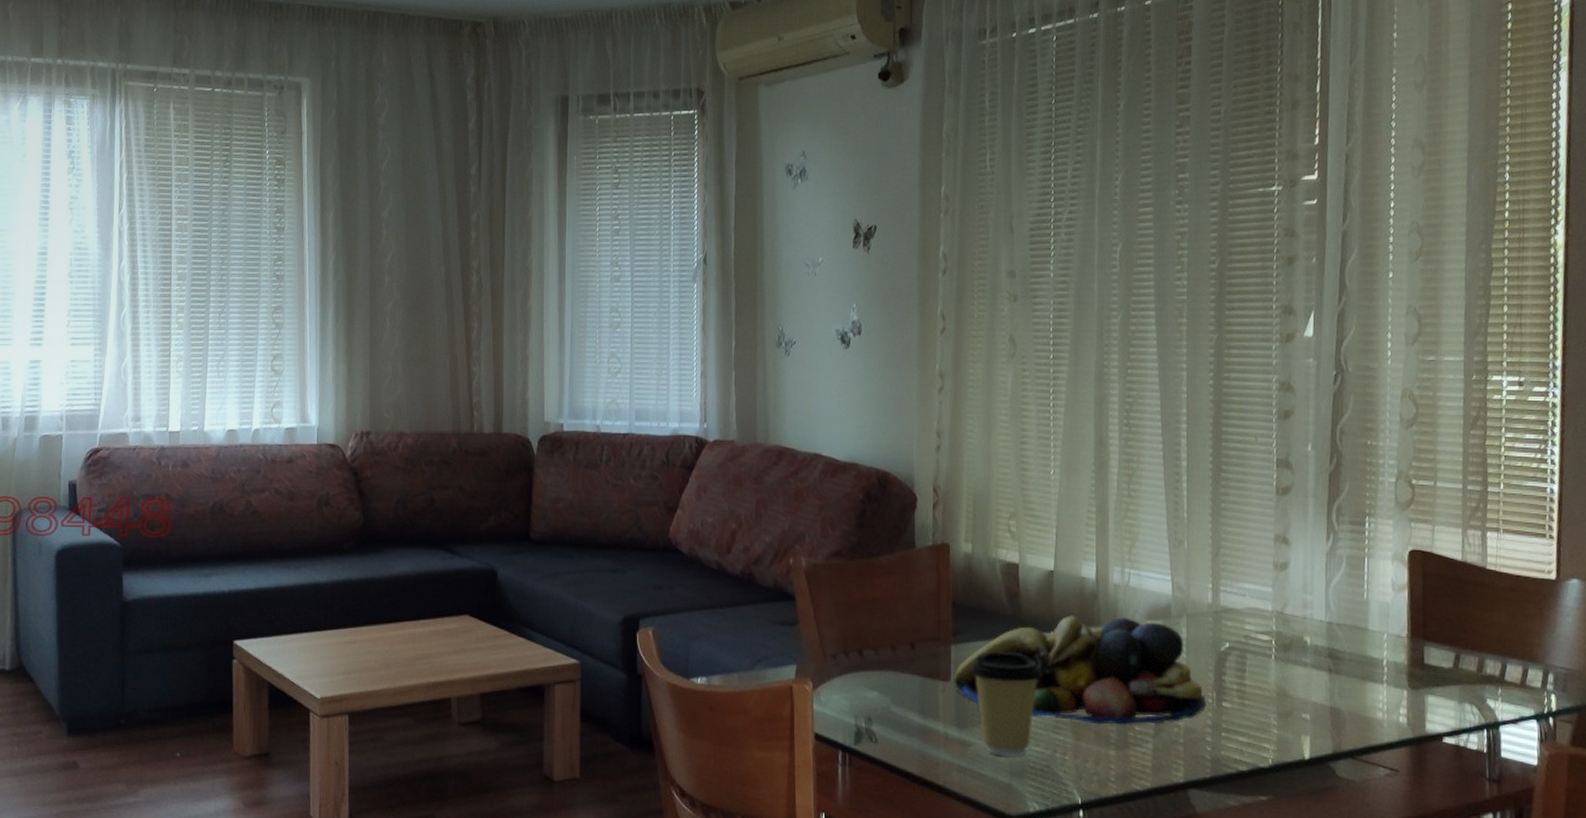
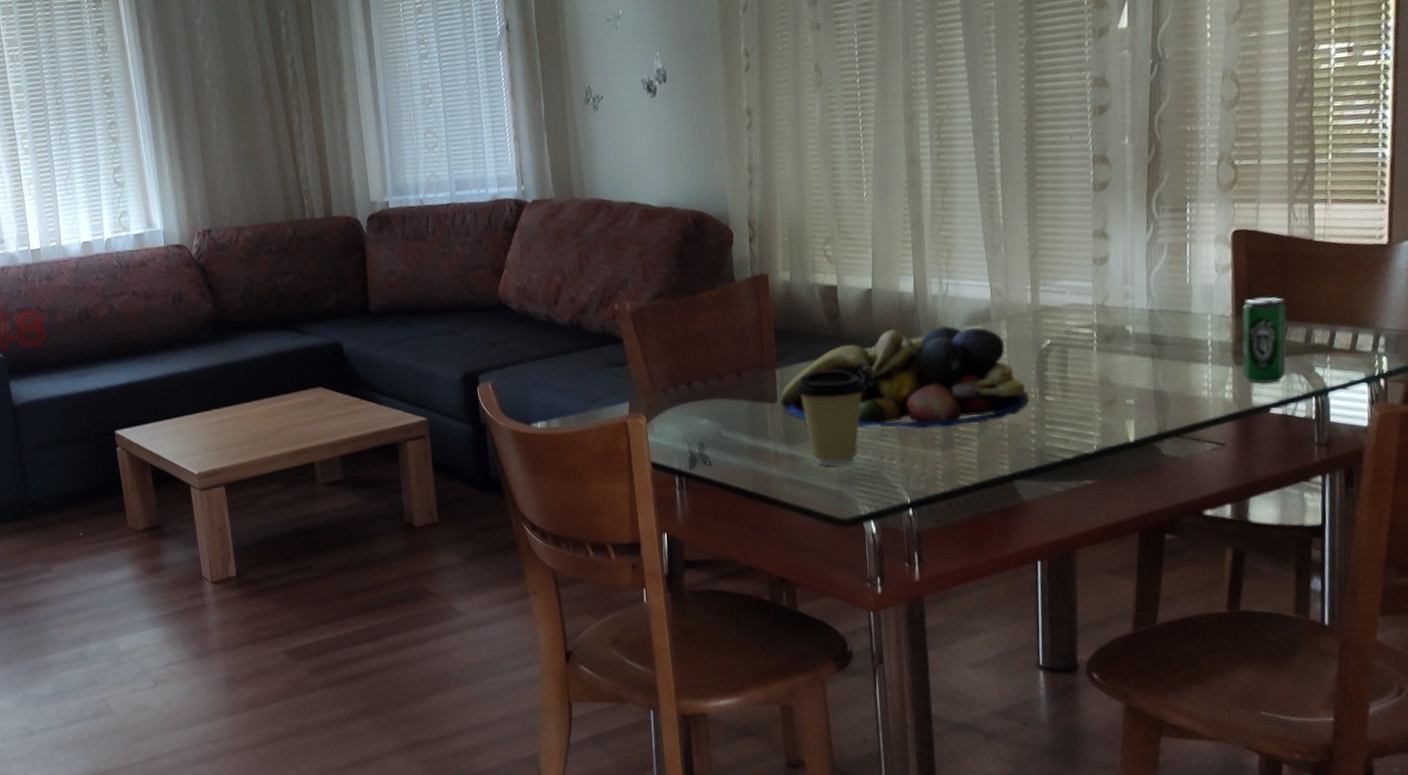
beverage can: none [1416,621,1460,710] -> present [1241,297,1287,383]

